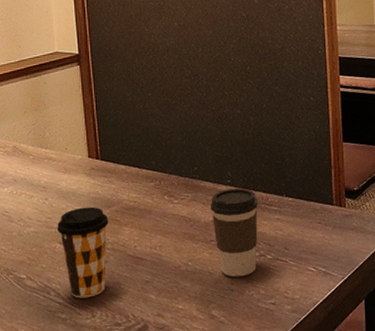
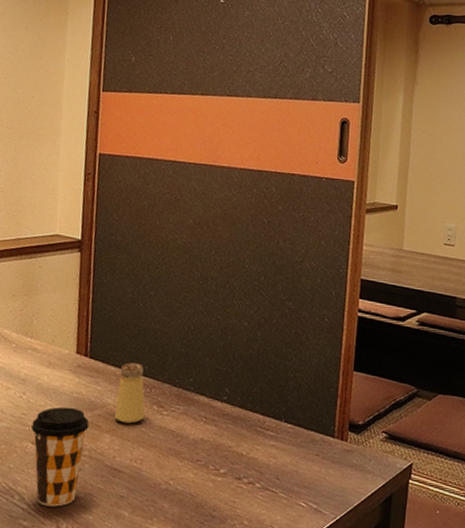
saltshaker: none [130,159,157,215] -> present [115,362,145,424]
coffee cup: present [211,188,258,277] -> none [202,406,254,504]

